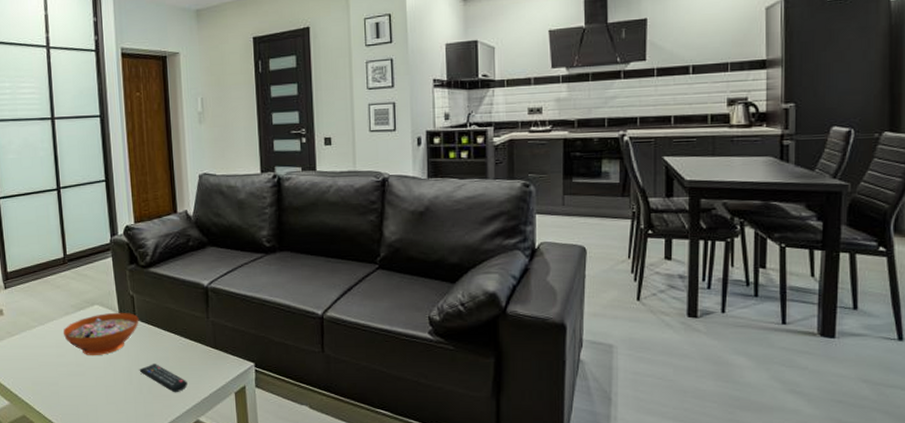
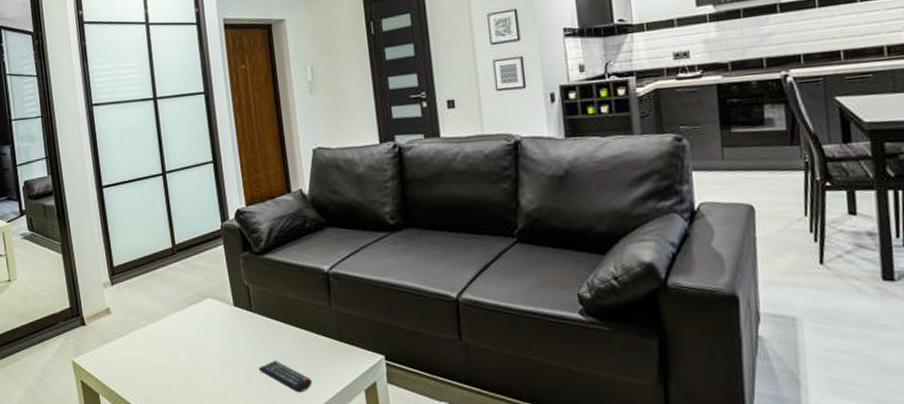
decorative bowl: present [63,312,139,356] -> none [174,304,256,355]

